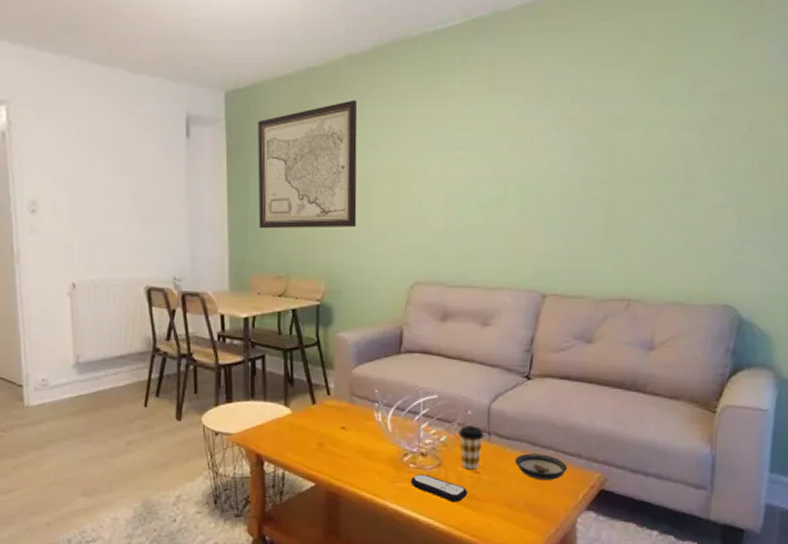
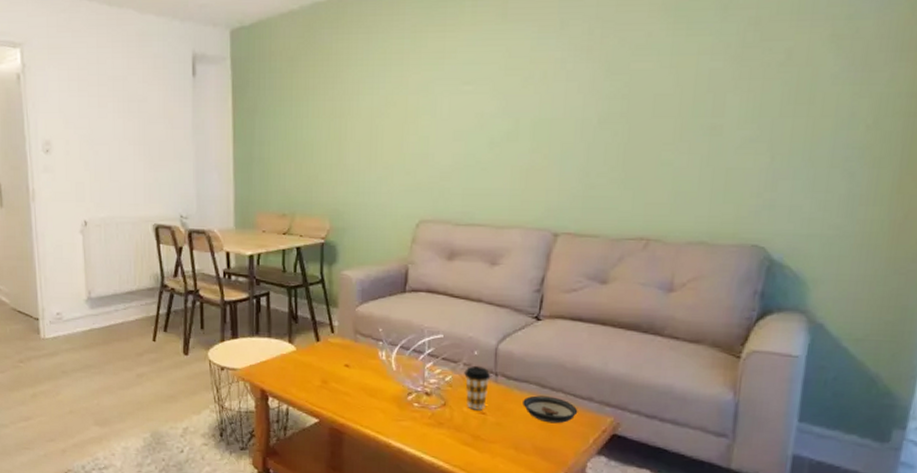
wall art: present [258,100,358,229] -> none [263,34,364,167]
remote control: present [410,474,468,503] -> none [414,413,474,443]

